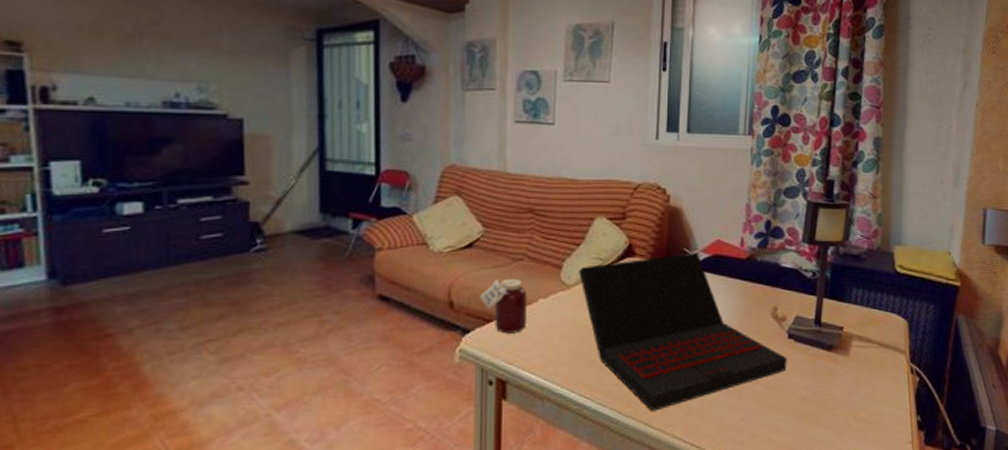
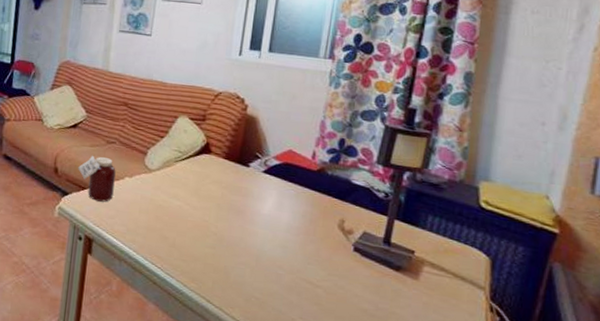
laptop: present [579,252,787,411] -> none [160,155,351,291]

